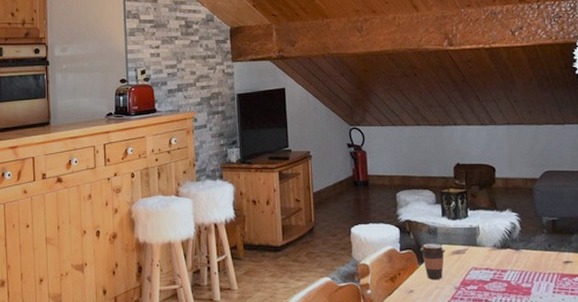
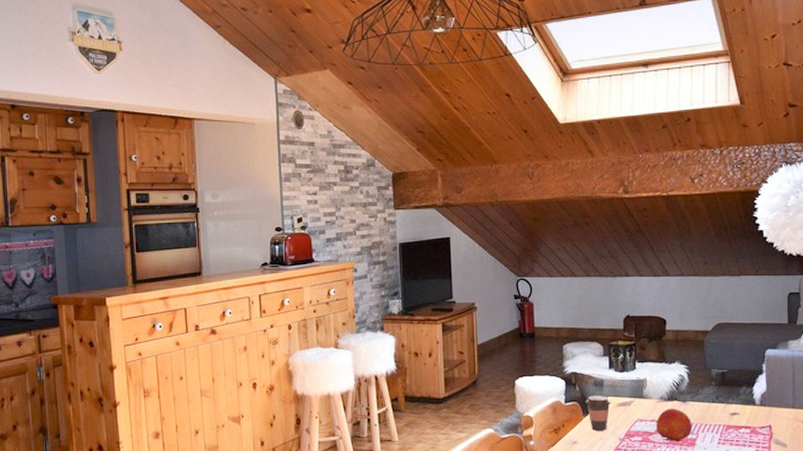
fruit: none [491,257,527,290] -> present [656,409,692,441]

